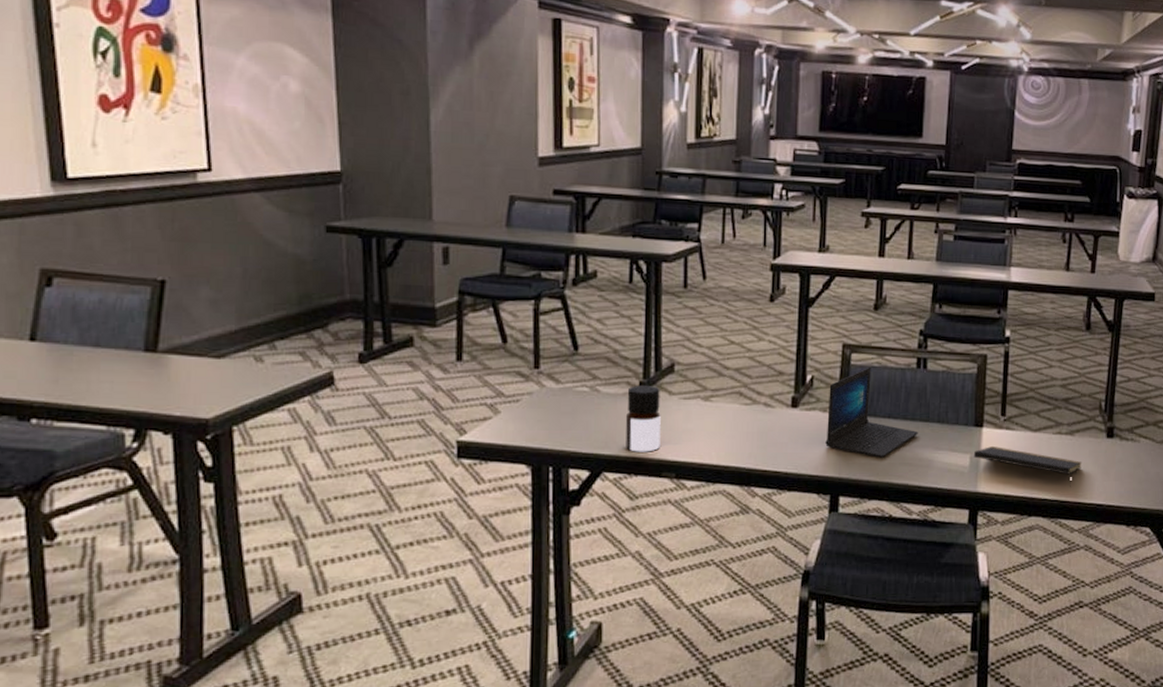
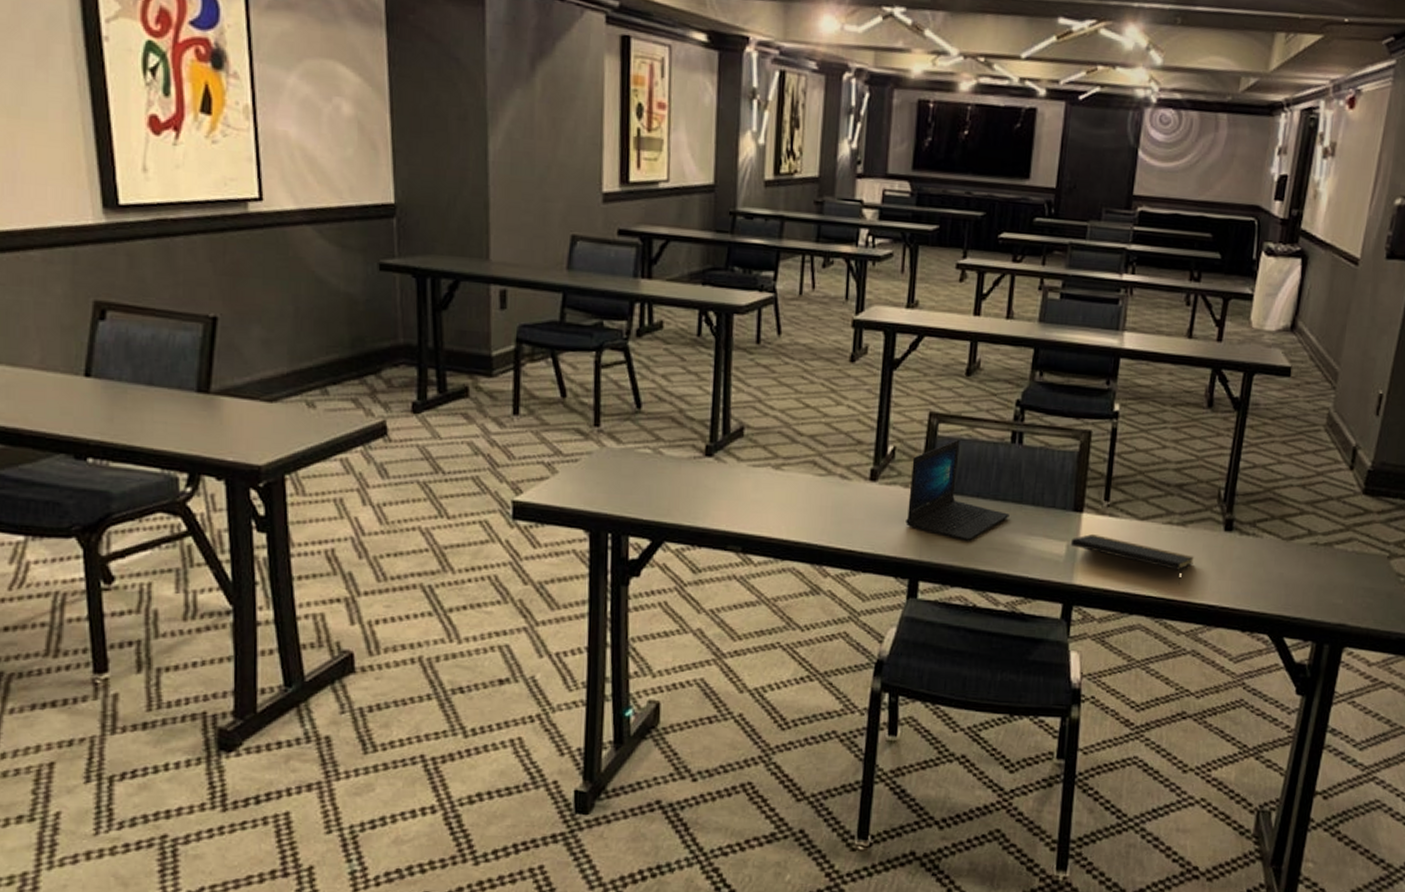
bottle: present [625,385,661,452] -> none [689,449,728,523]

